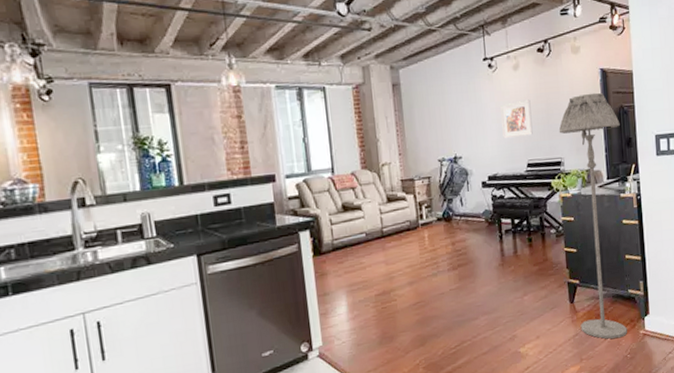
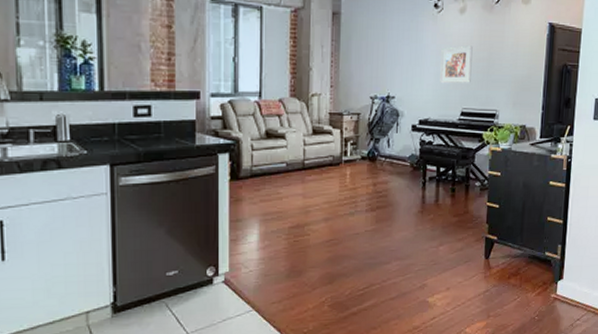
floor lamp: present [559,92,627,339] -> none [492,47,561,300]

